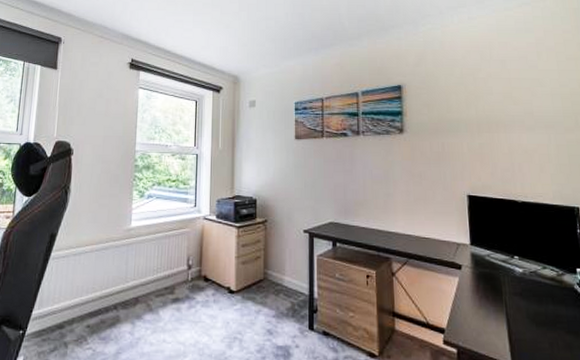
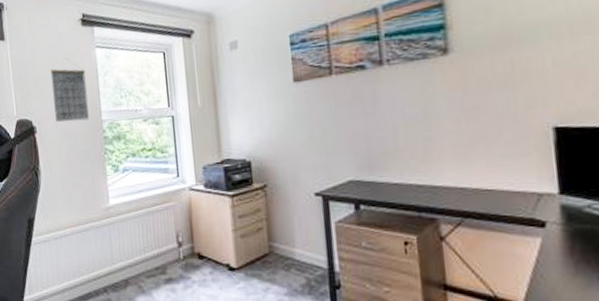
calendar: none [93,94,126,149] -> present [50,58,89,122]

